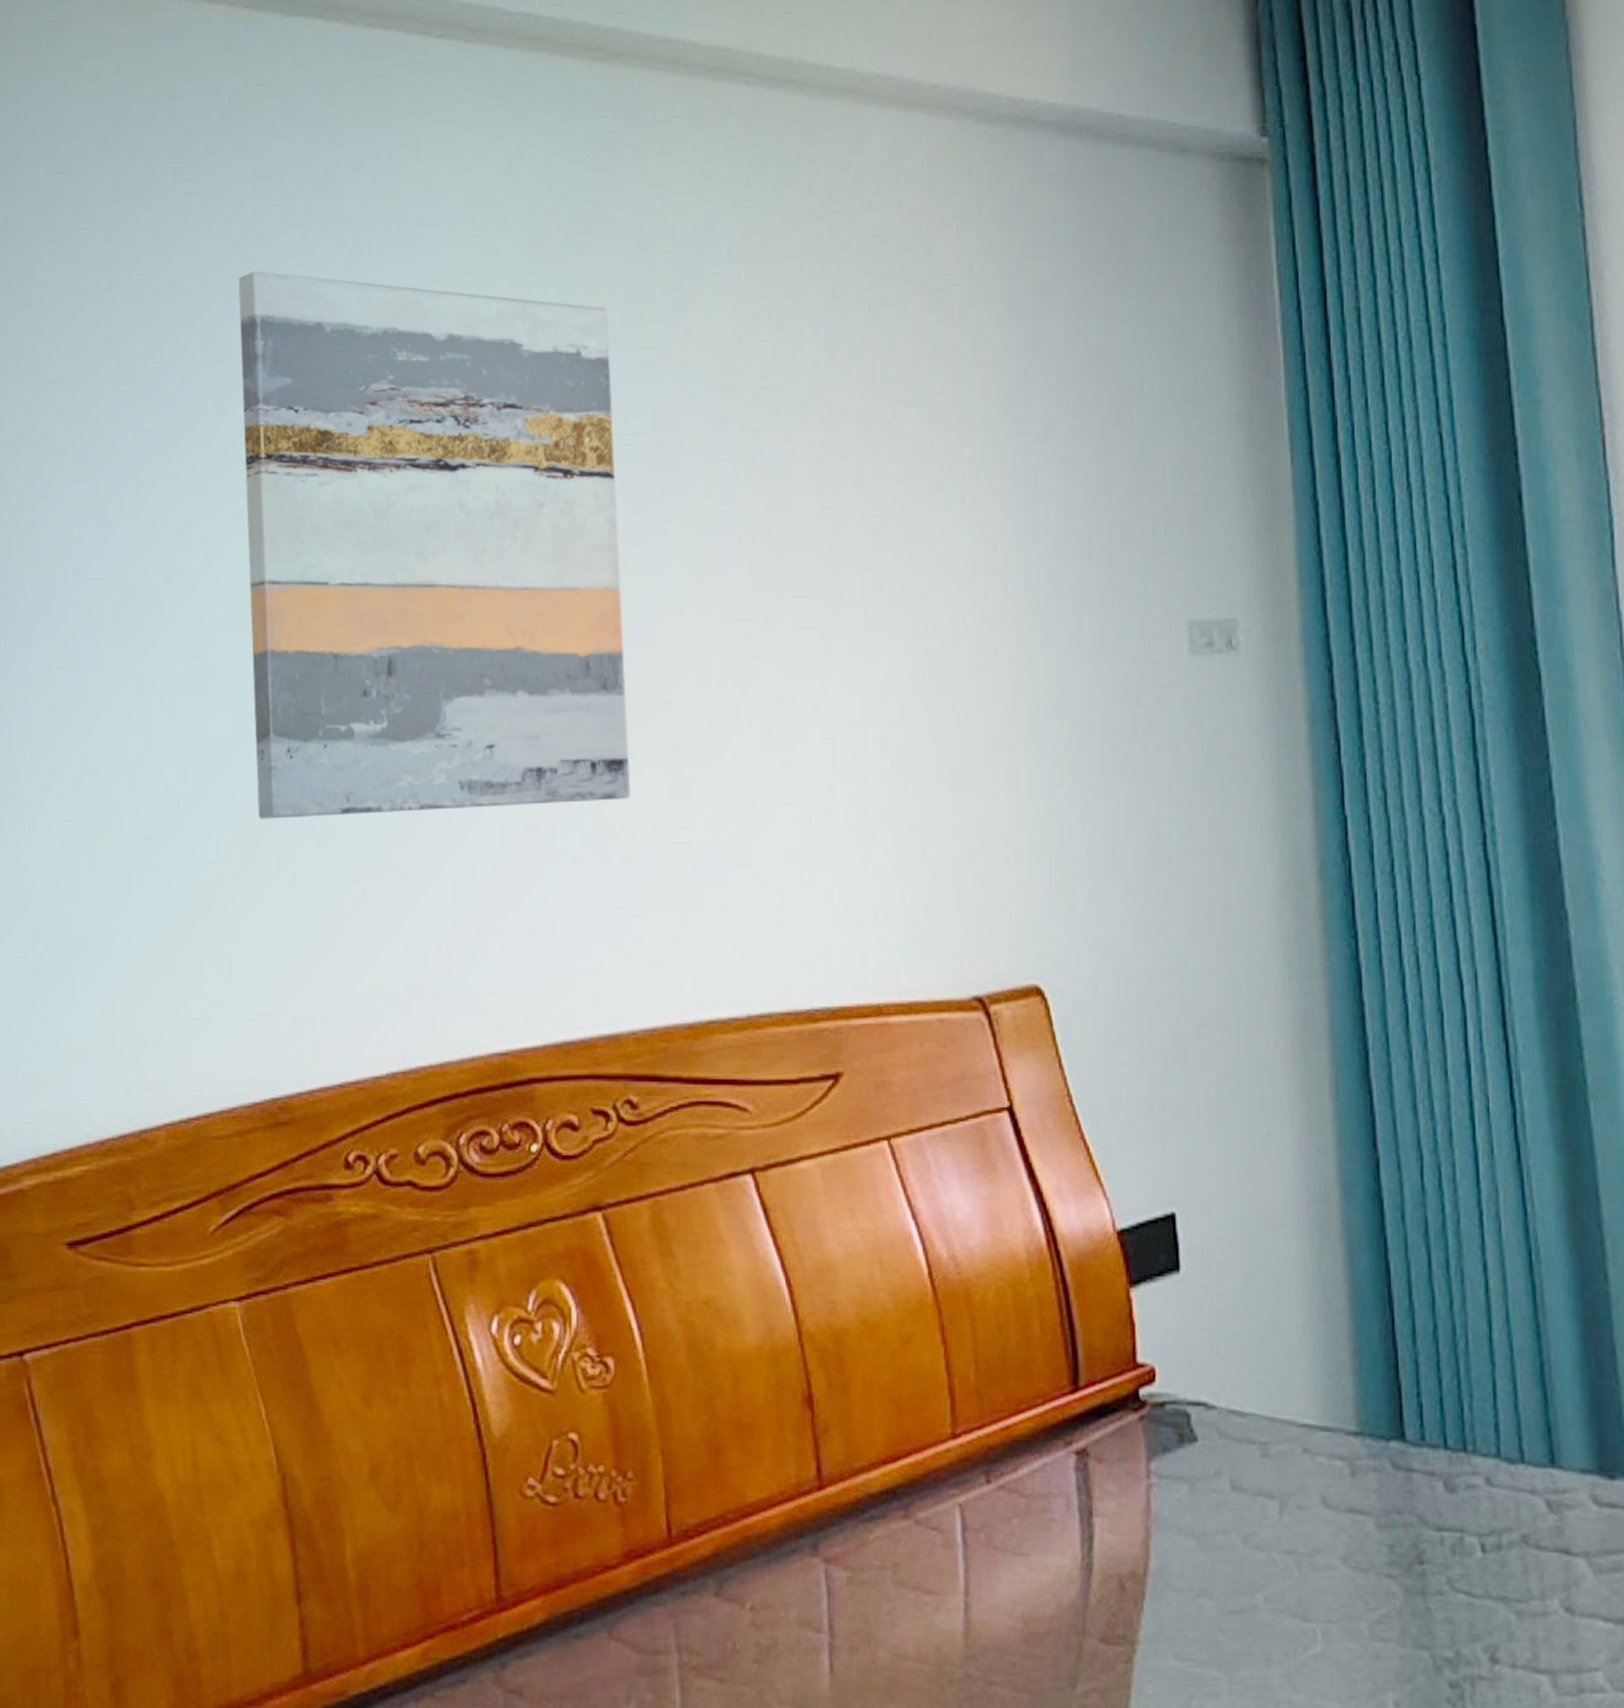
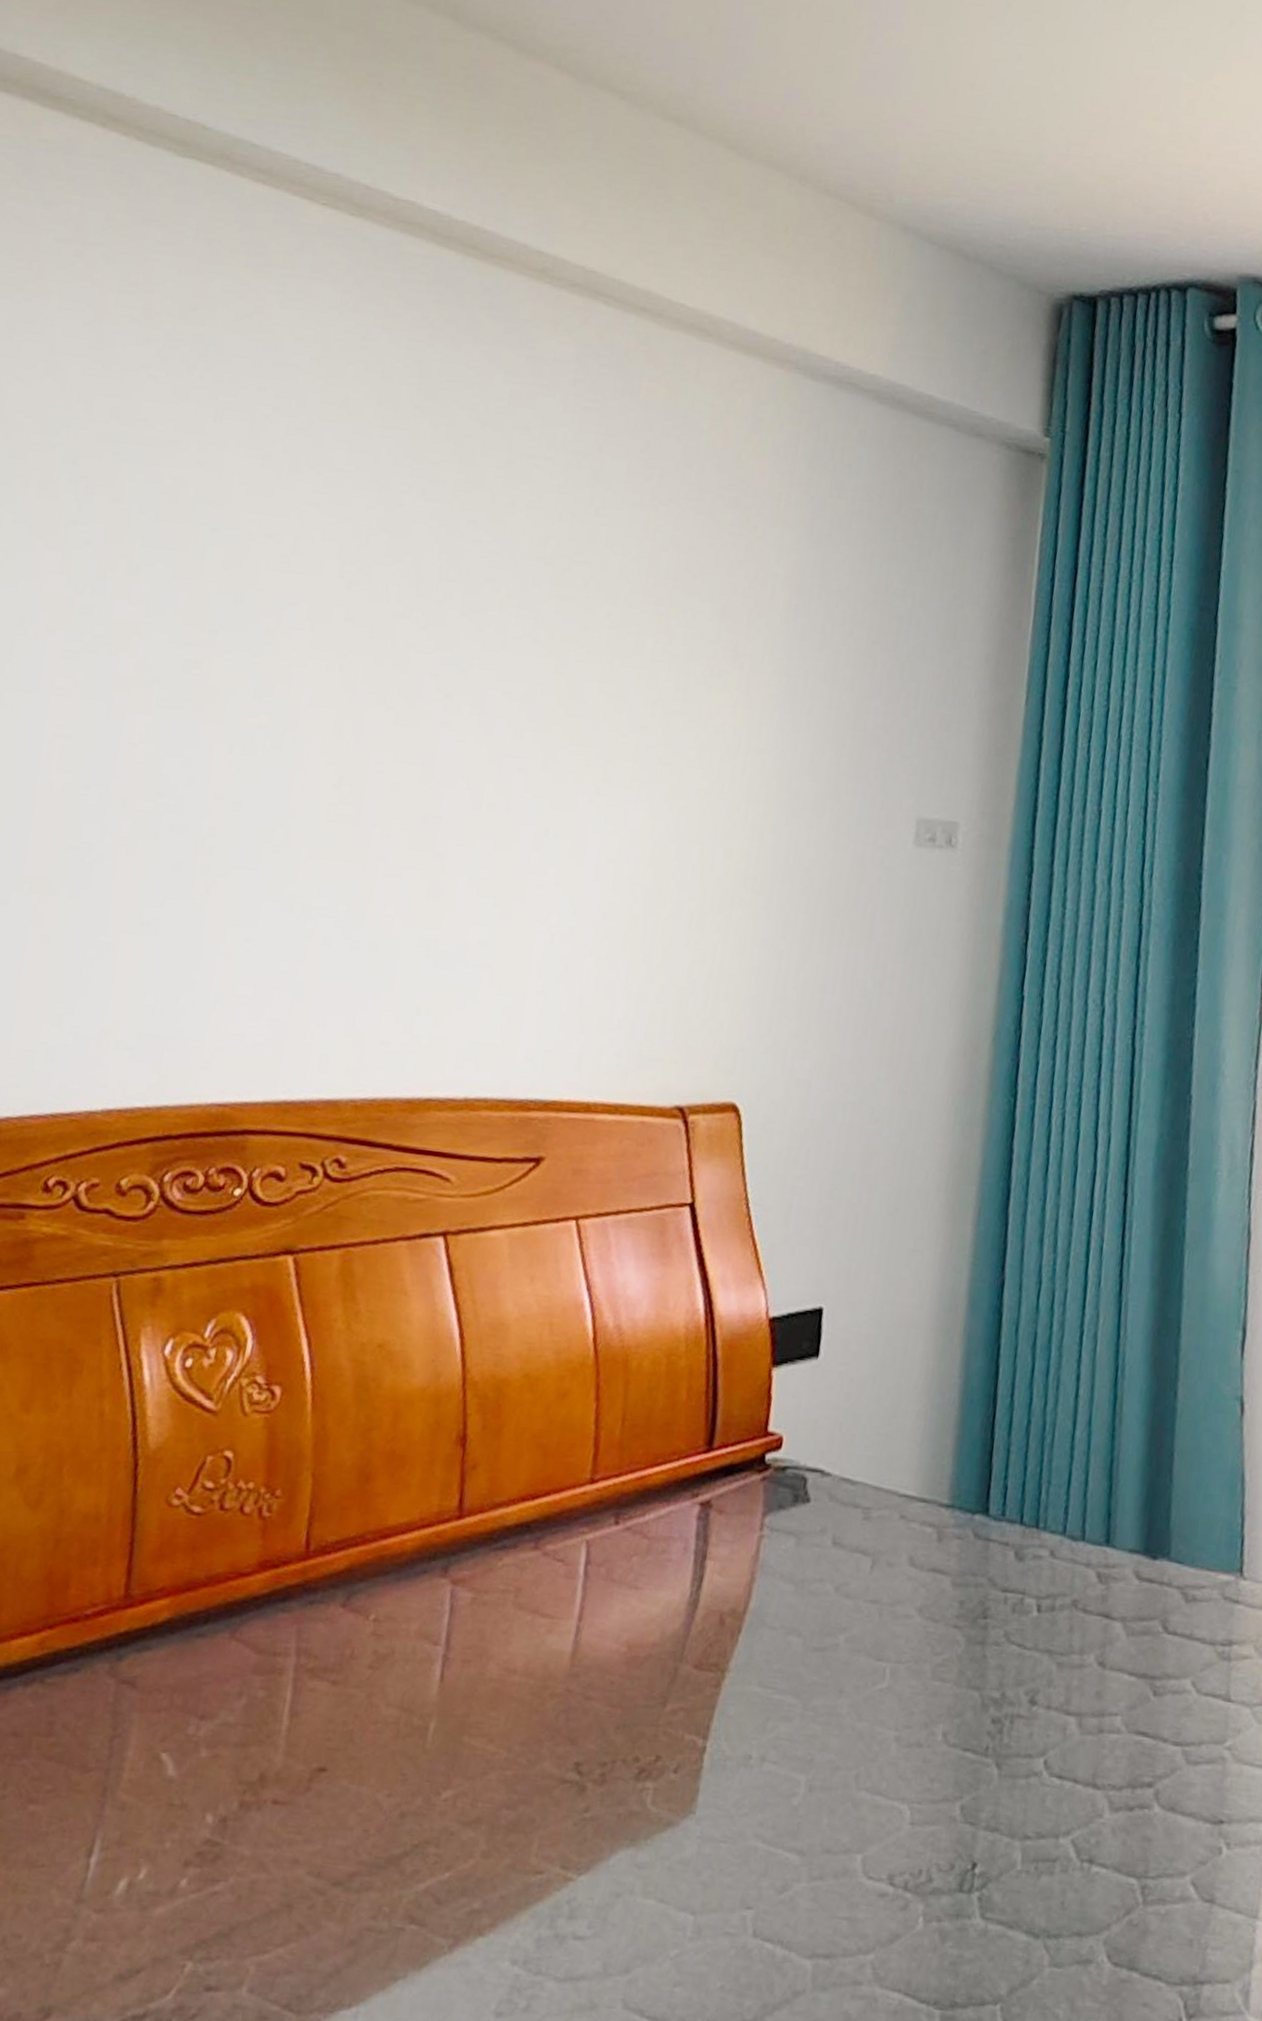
wall art: present [238,271,631,819] -> none [14,373,443,895]

